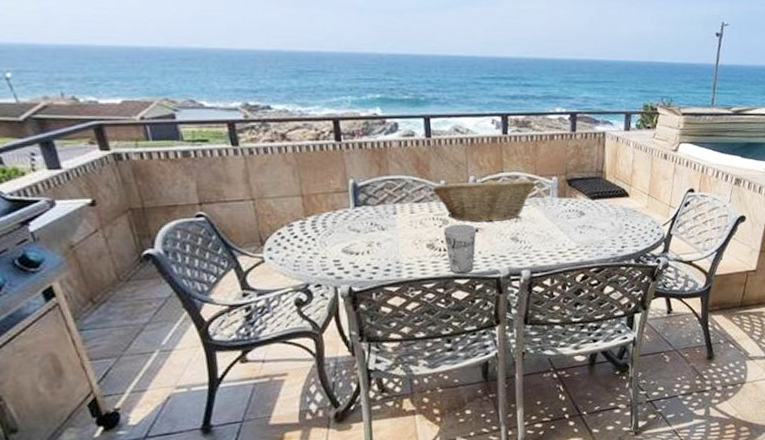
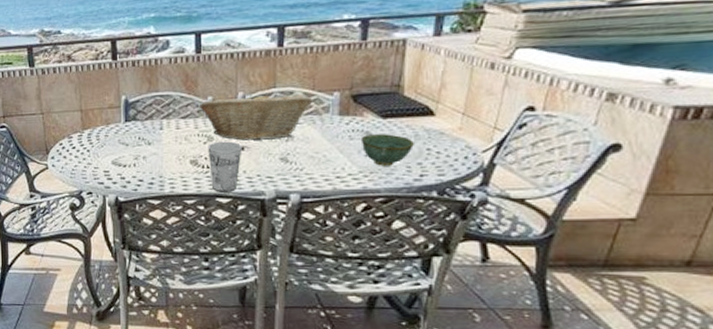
bowl: none [576,213,616,241] -> present [360,134,414,166]

